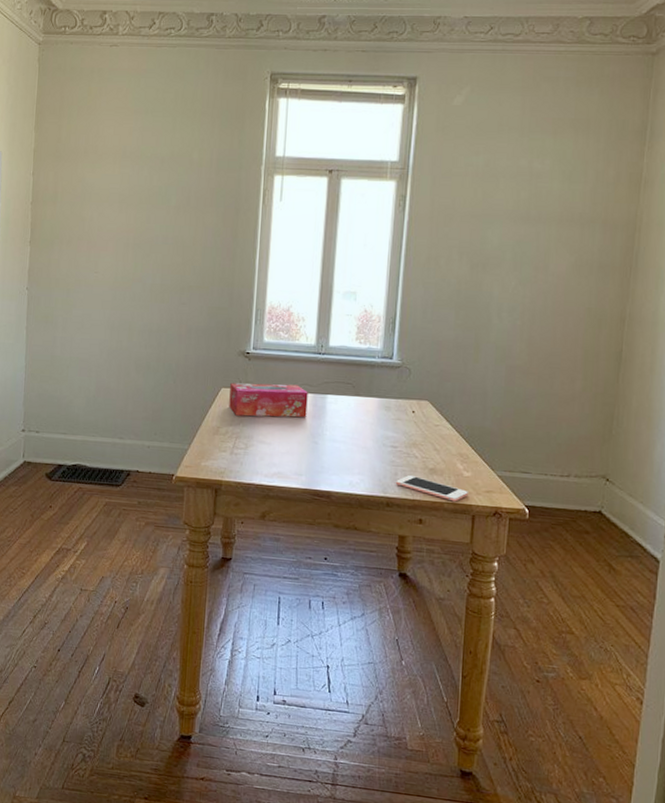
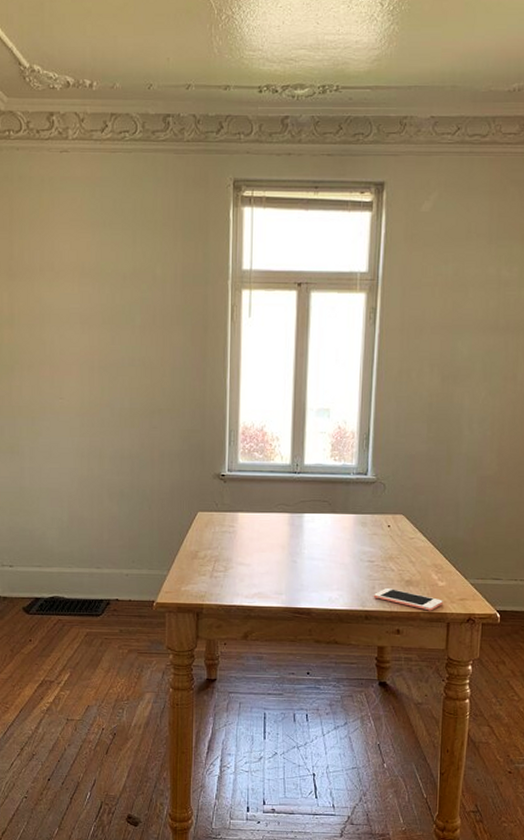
tissue box: present [229,383,308,418] -> none [206,505,285,539]

